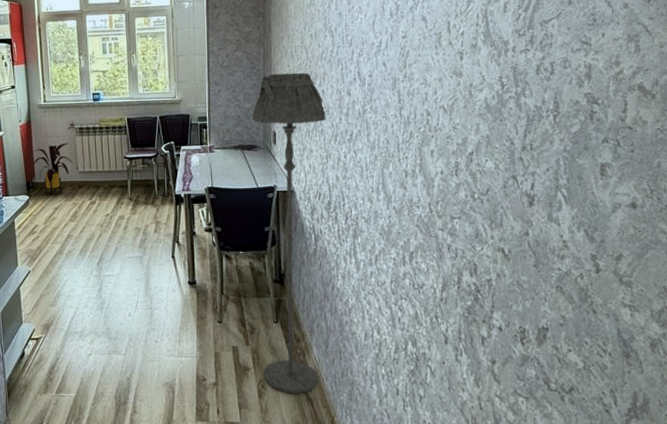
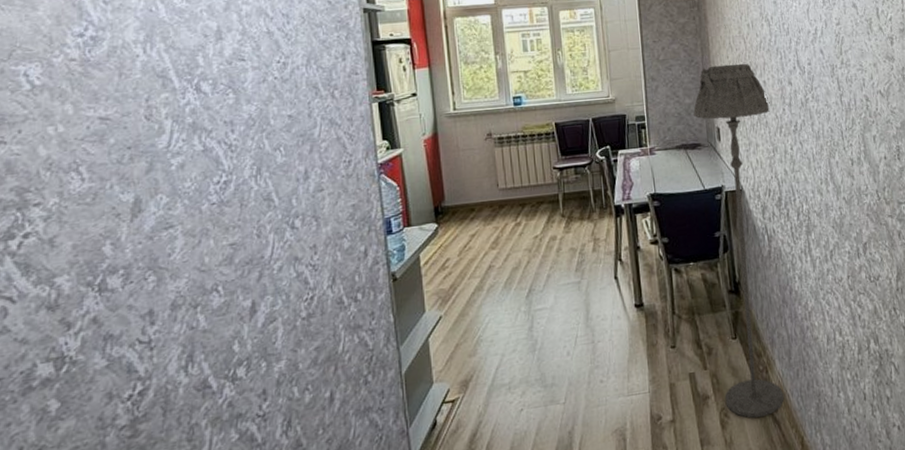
house plant: present [32,143,74,196] -> none [440,156,493,221]

